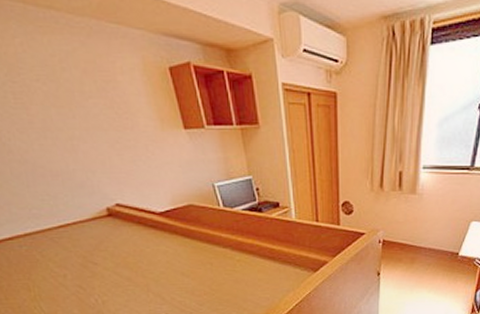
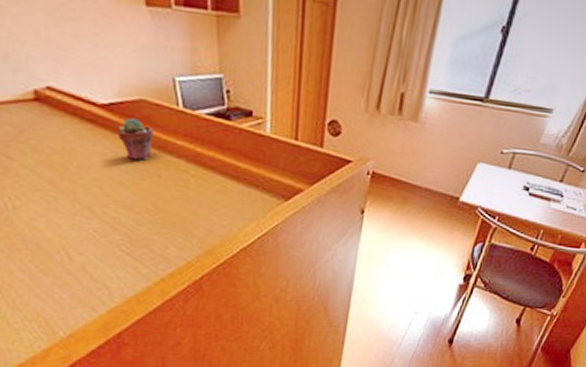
potted succulent: none [174,220,203,253] -> present [117,117,154,161]

